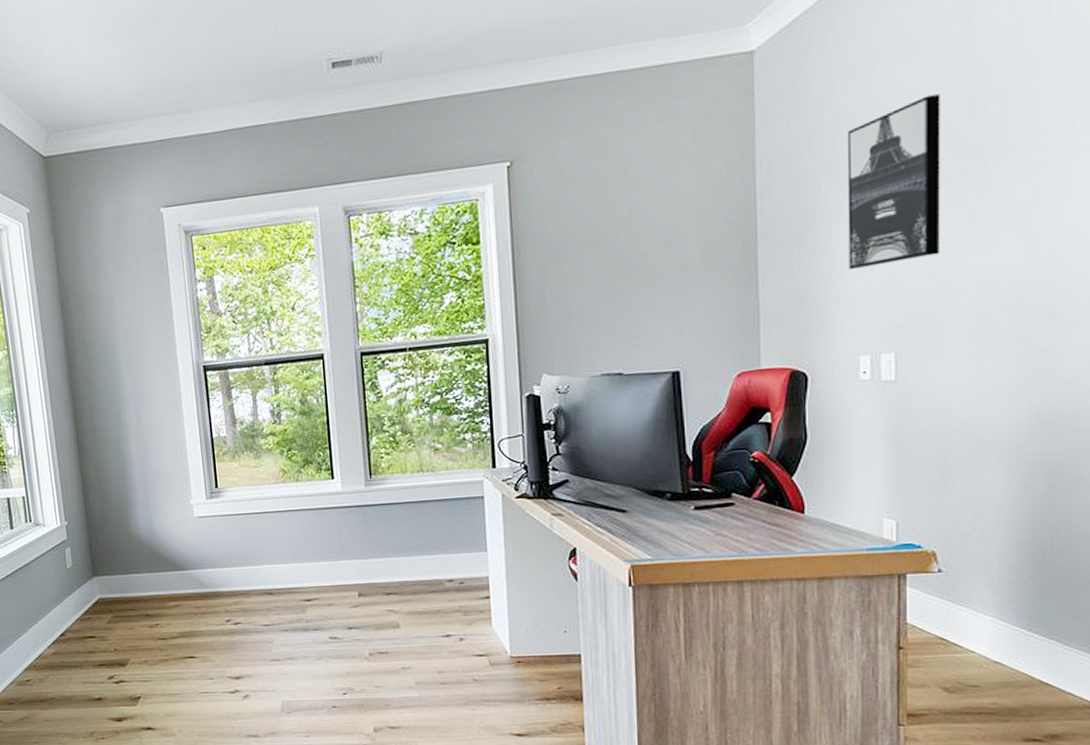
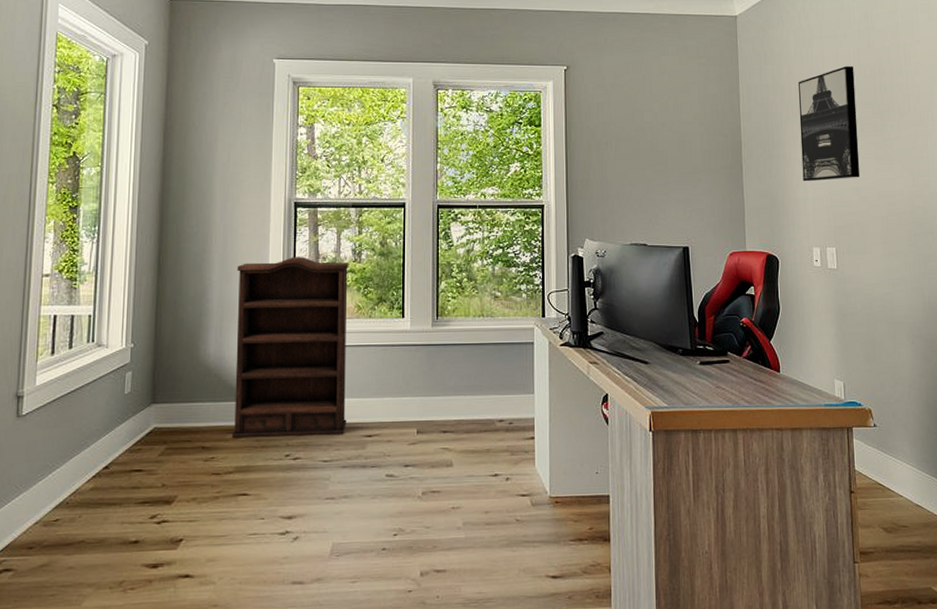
bookshelf: none [153,423,284,607] -> present [231,257,349,439]

